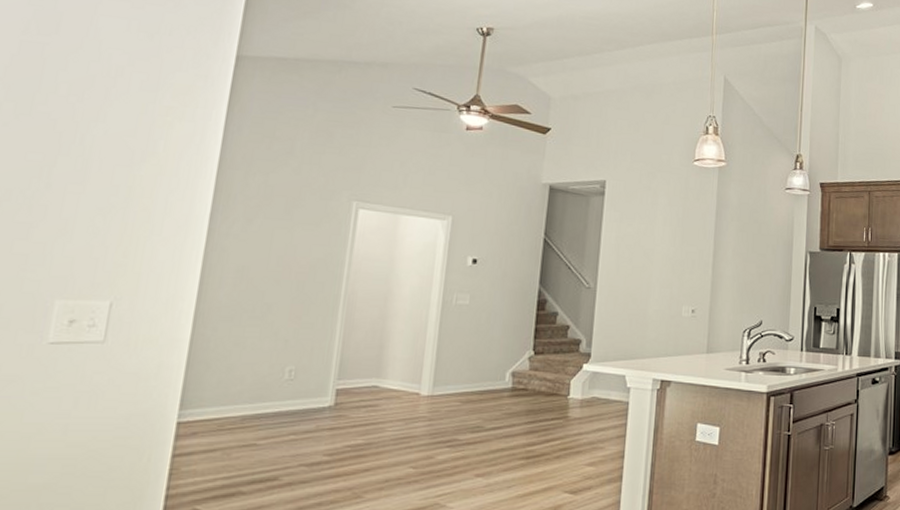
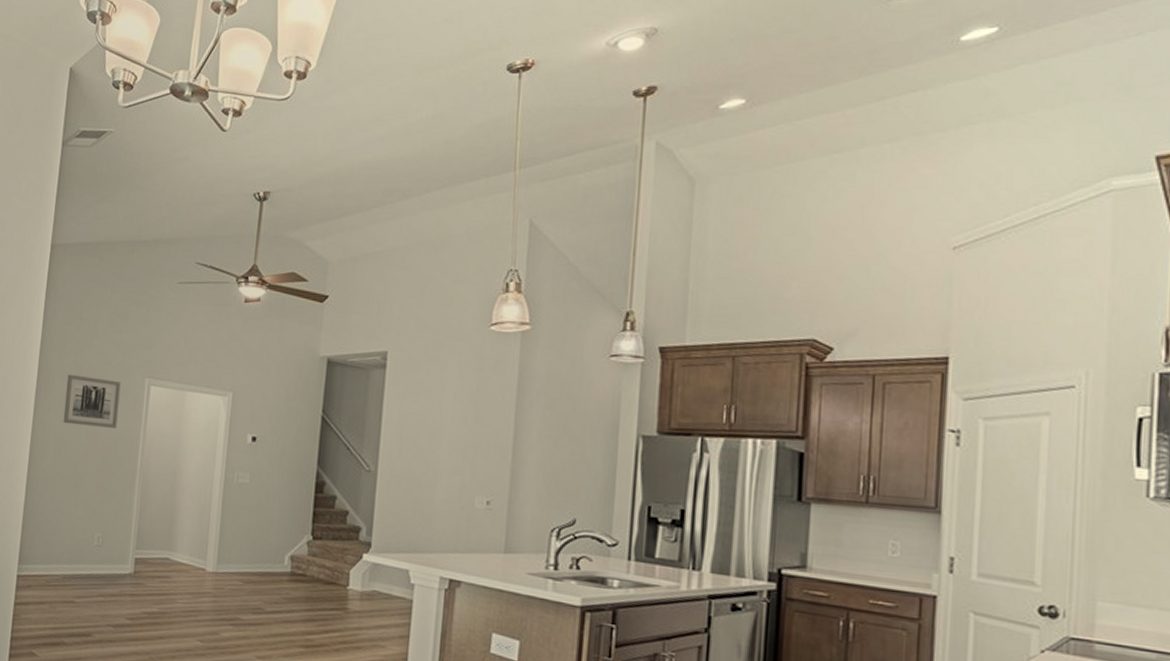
wall art: none [246,195,323,253] -> present [63,374,121,428]

